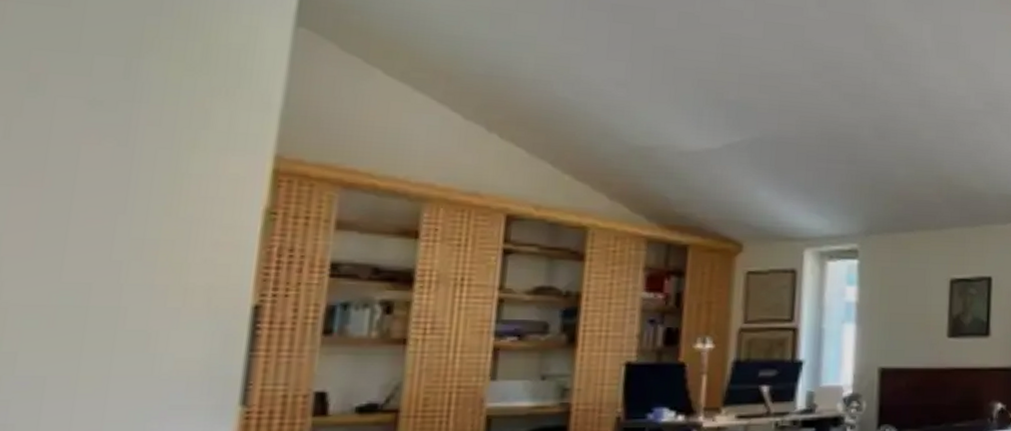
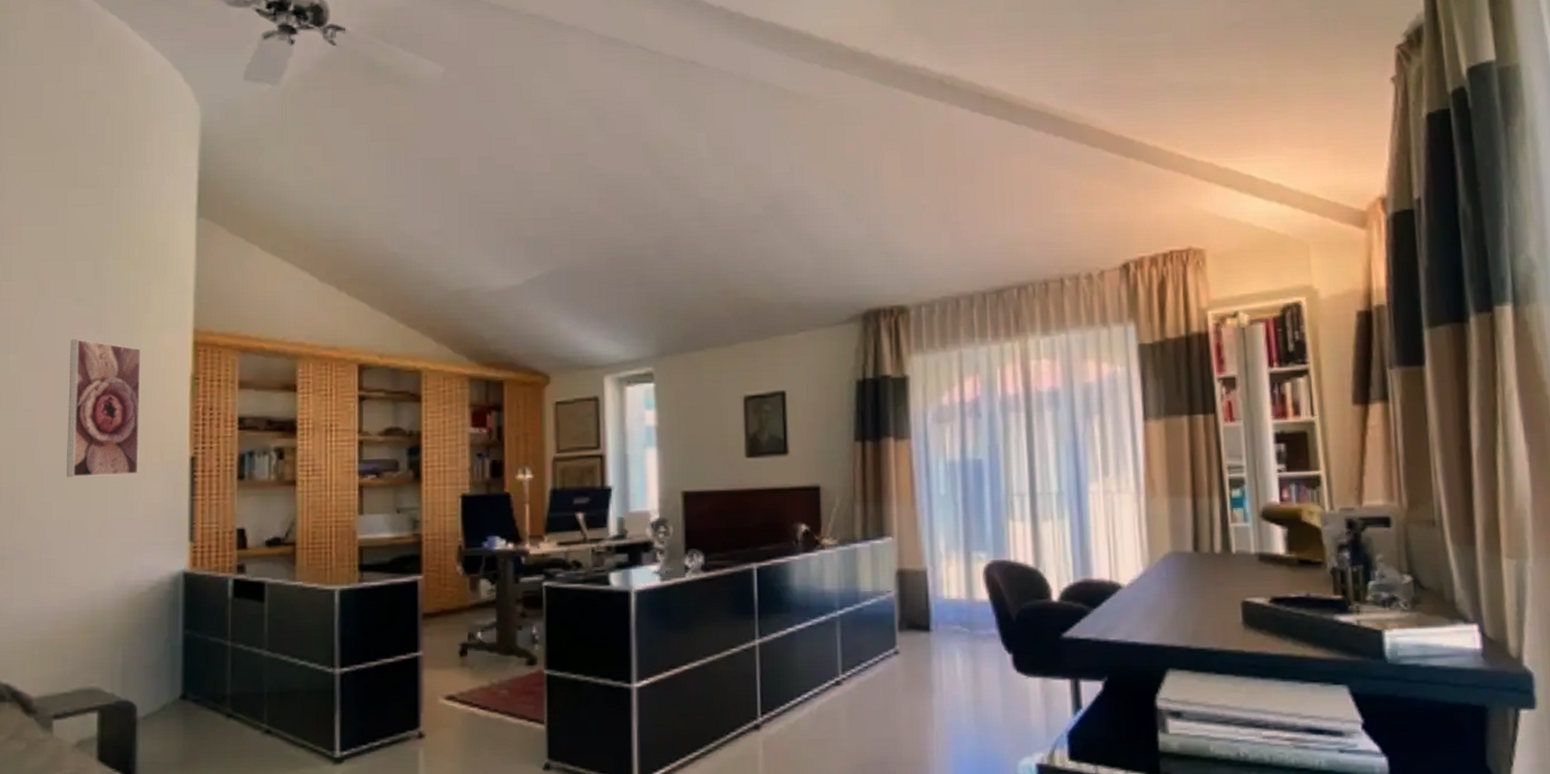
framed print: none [47,150,191,323] -> present [65,339,141,478]

